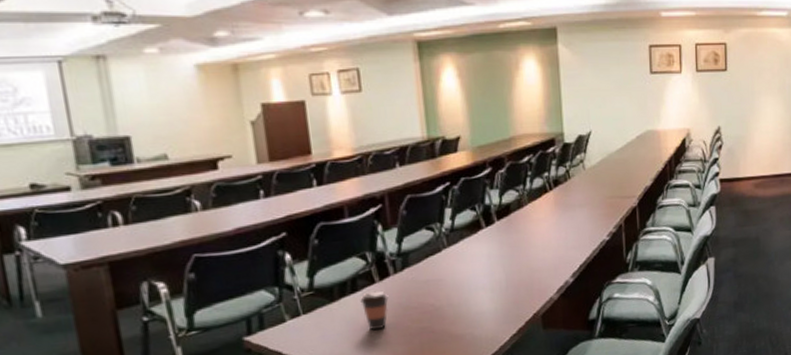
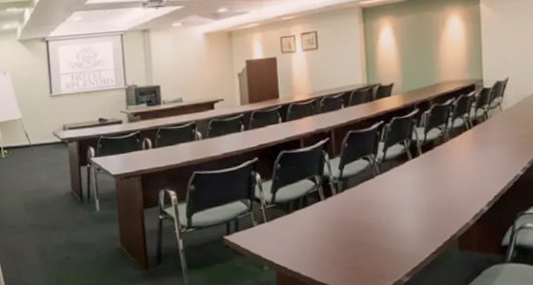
coffee cup: present [360,290,389,330] -> none [309,207,331,239]

